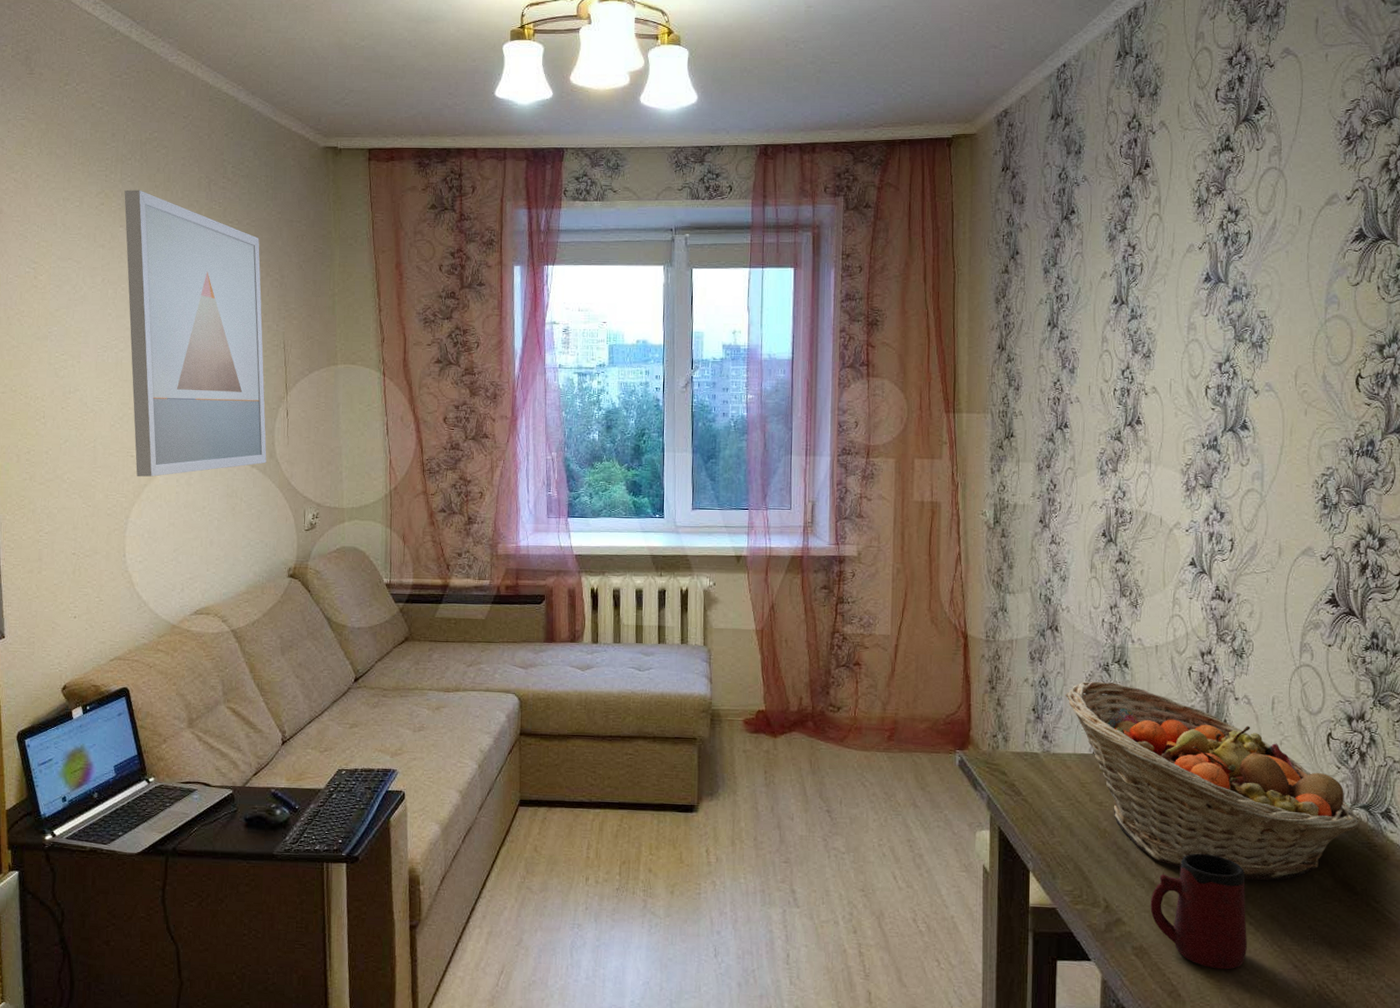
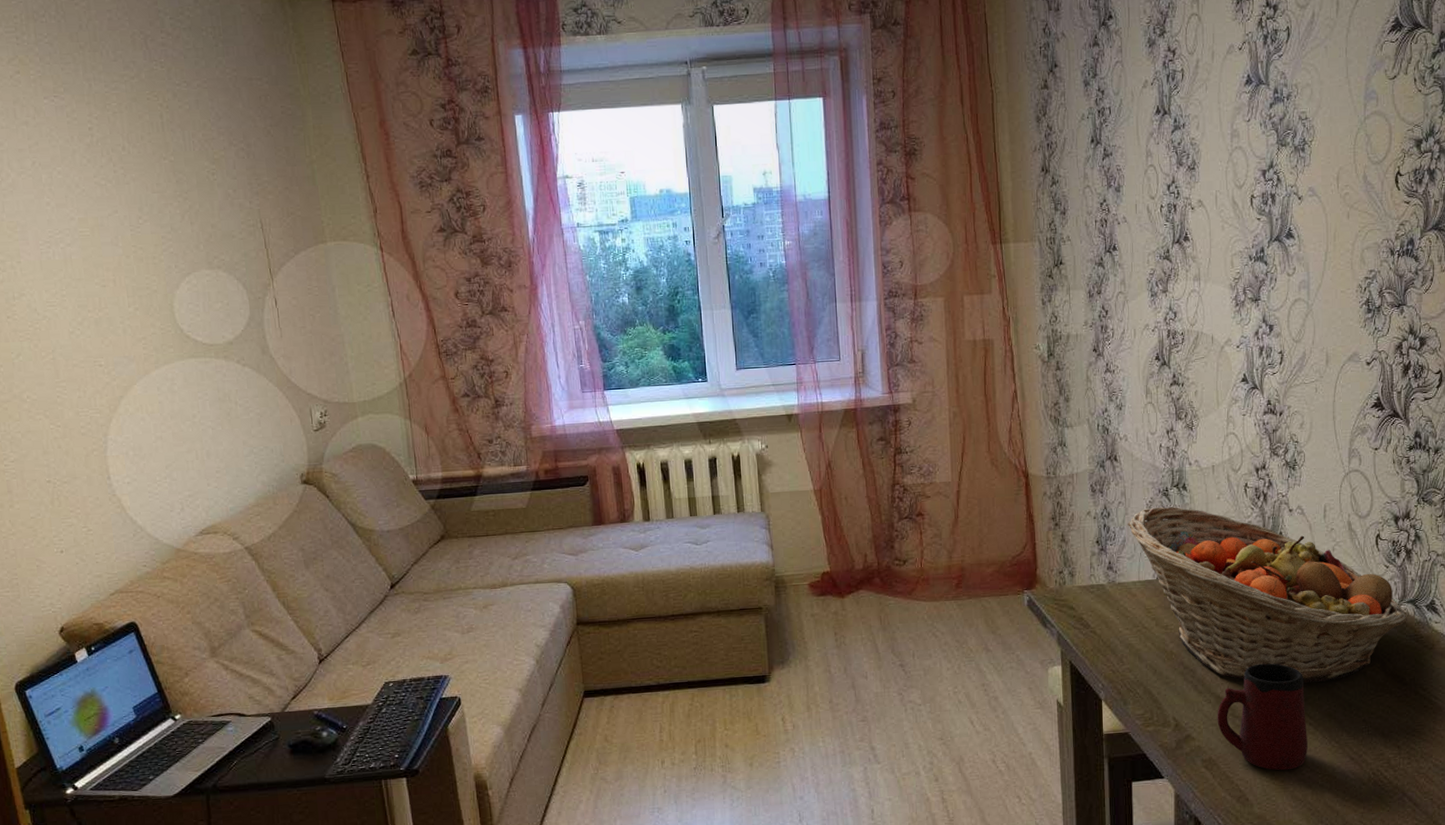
wall art: present [124,190,267,477] -> none [43,52,259,389]

